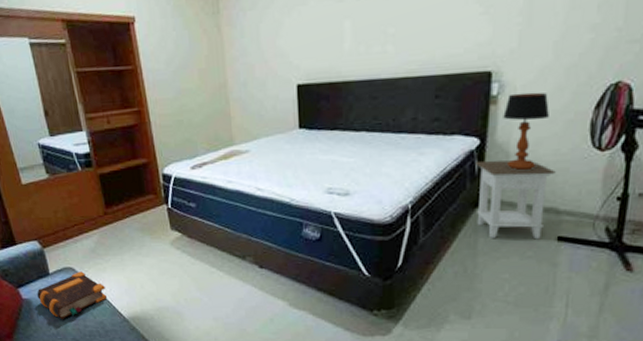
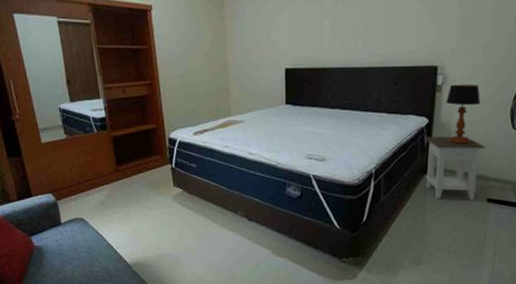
bible: present [37,271,108,320] -> none [48,222,114,266]

